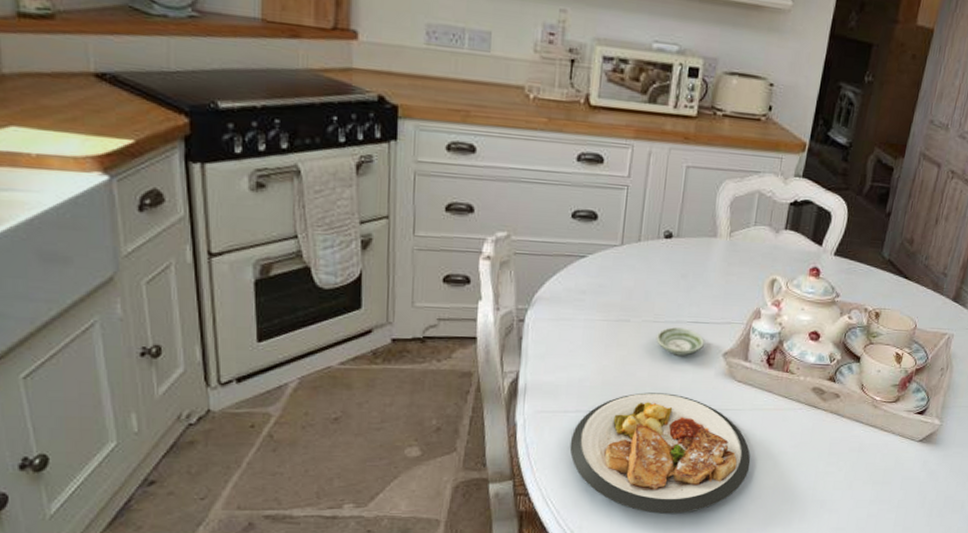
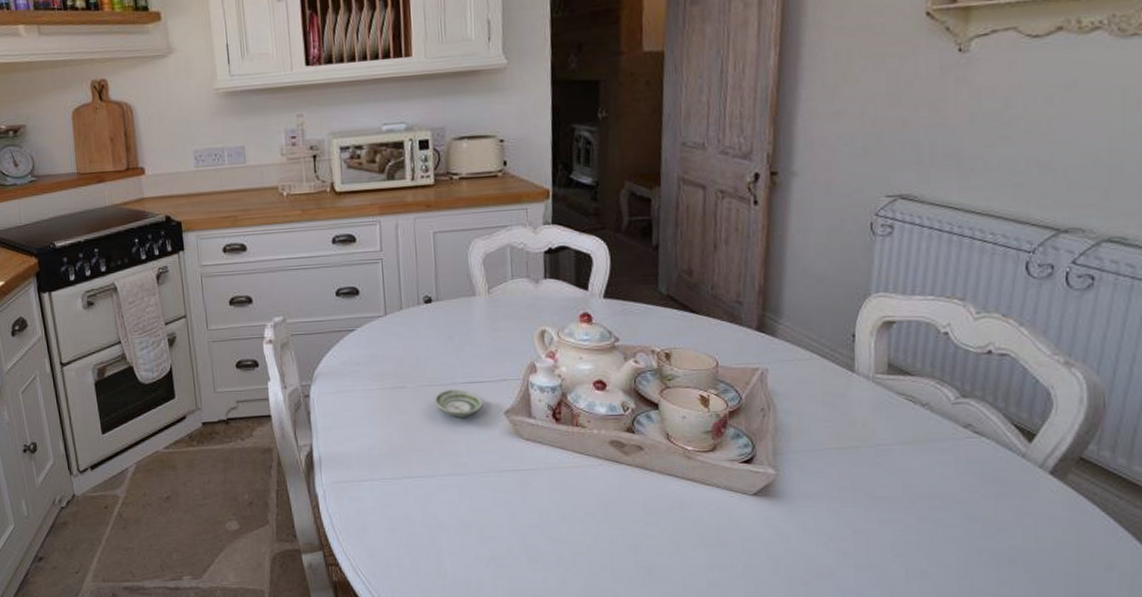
plate: present [569,392,751,514] -> none [369,456,557,583]

